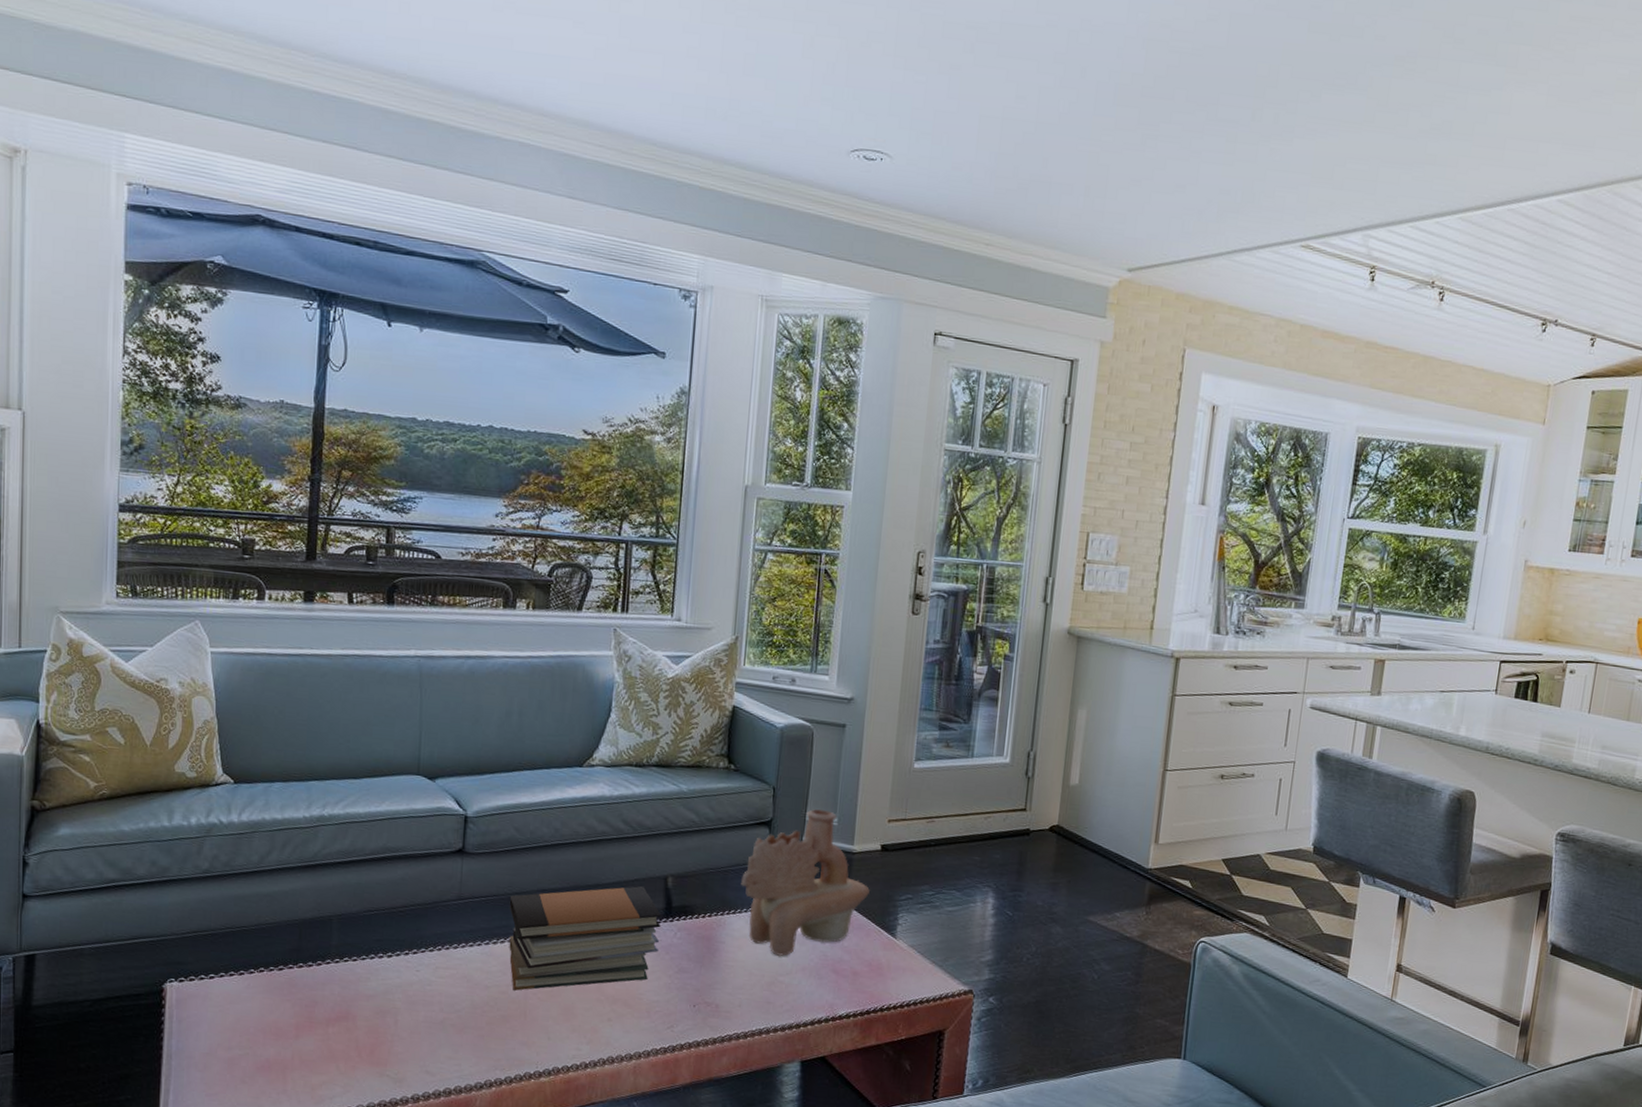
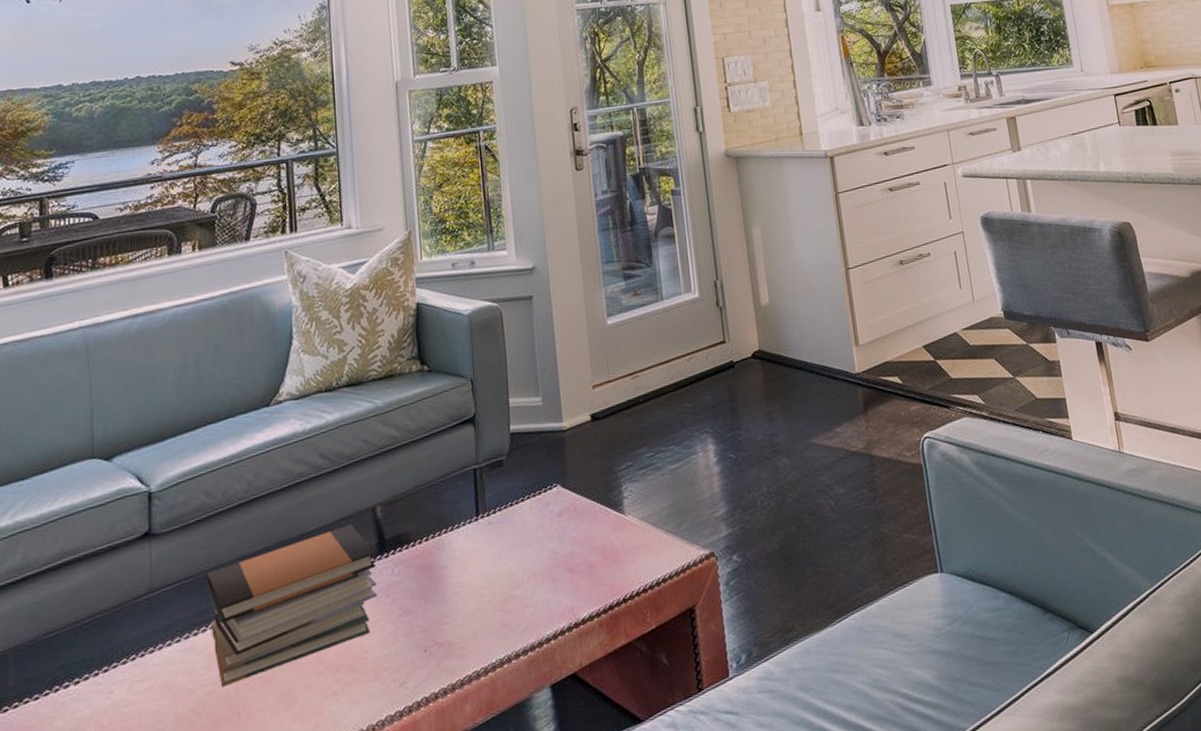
decorative vase: present [741,809,870,956] -> none [453,391,588,567]

